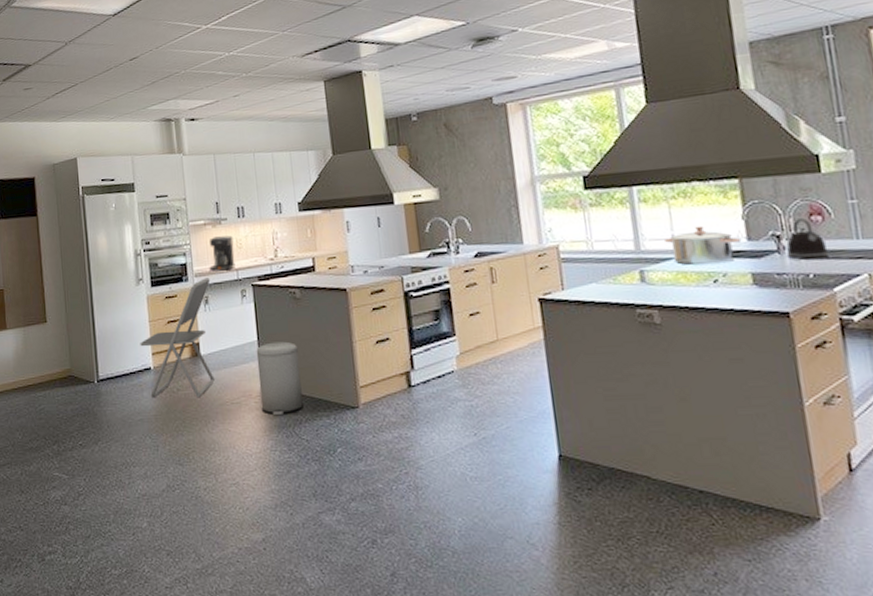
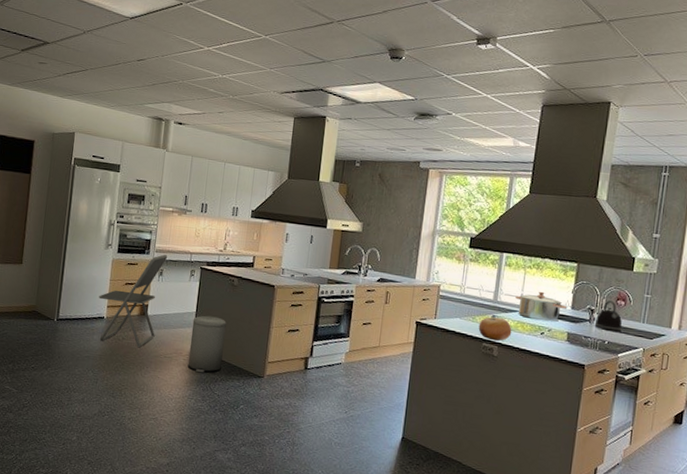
coffee maker: present [209,235,236,271] -> none [169,223,194,253]
fruit: none [624,271,673,304] -> present [478,317,512,342]

